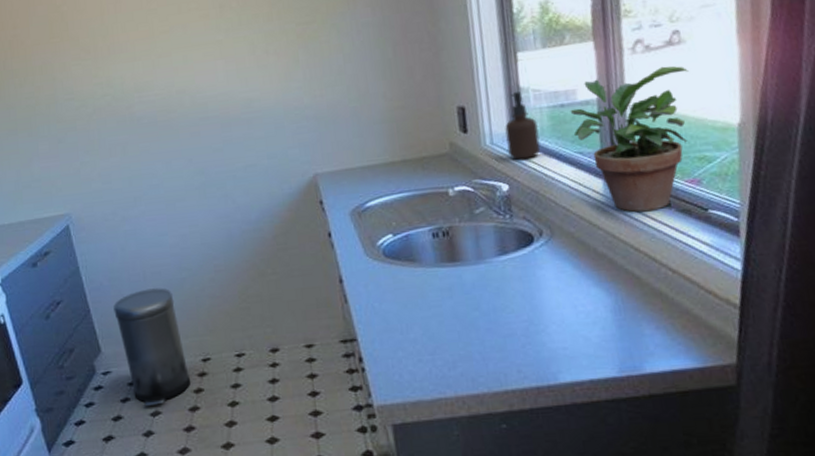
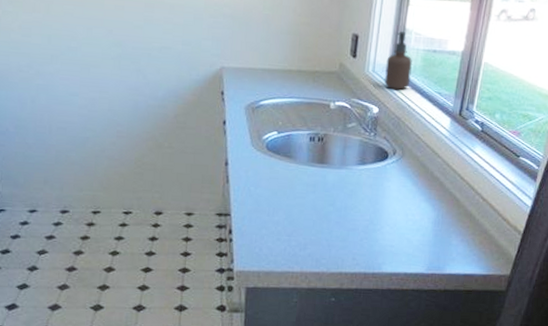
pedal bin: present [113,288,190,406] -> none [16,141,79,245]
potted plant: present [570,66,689,212] -> none [438,35,534,150]

